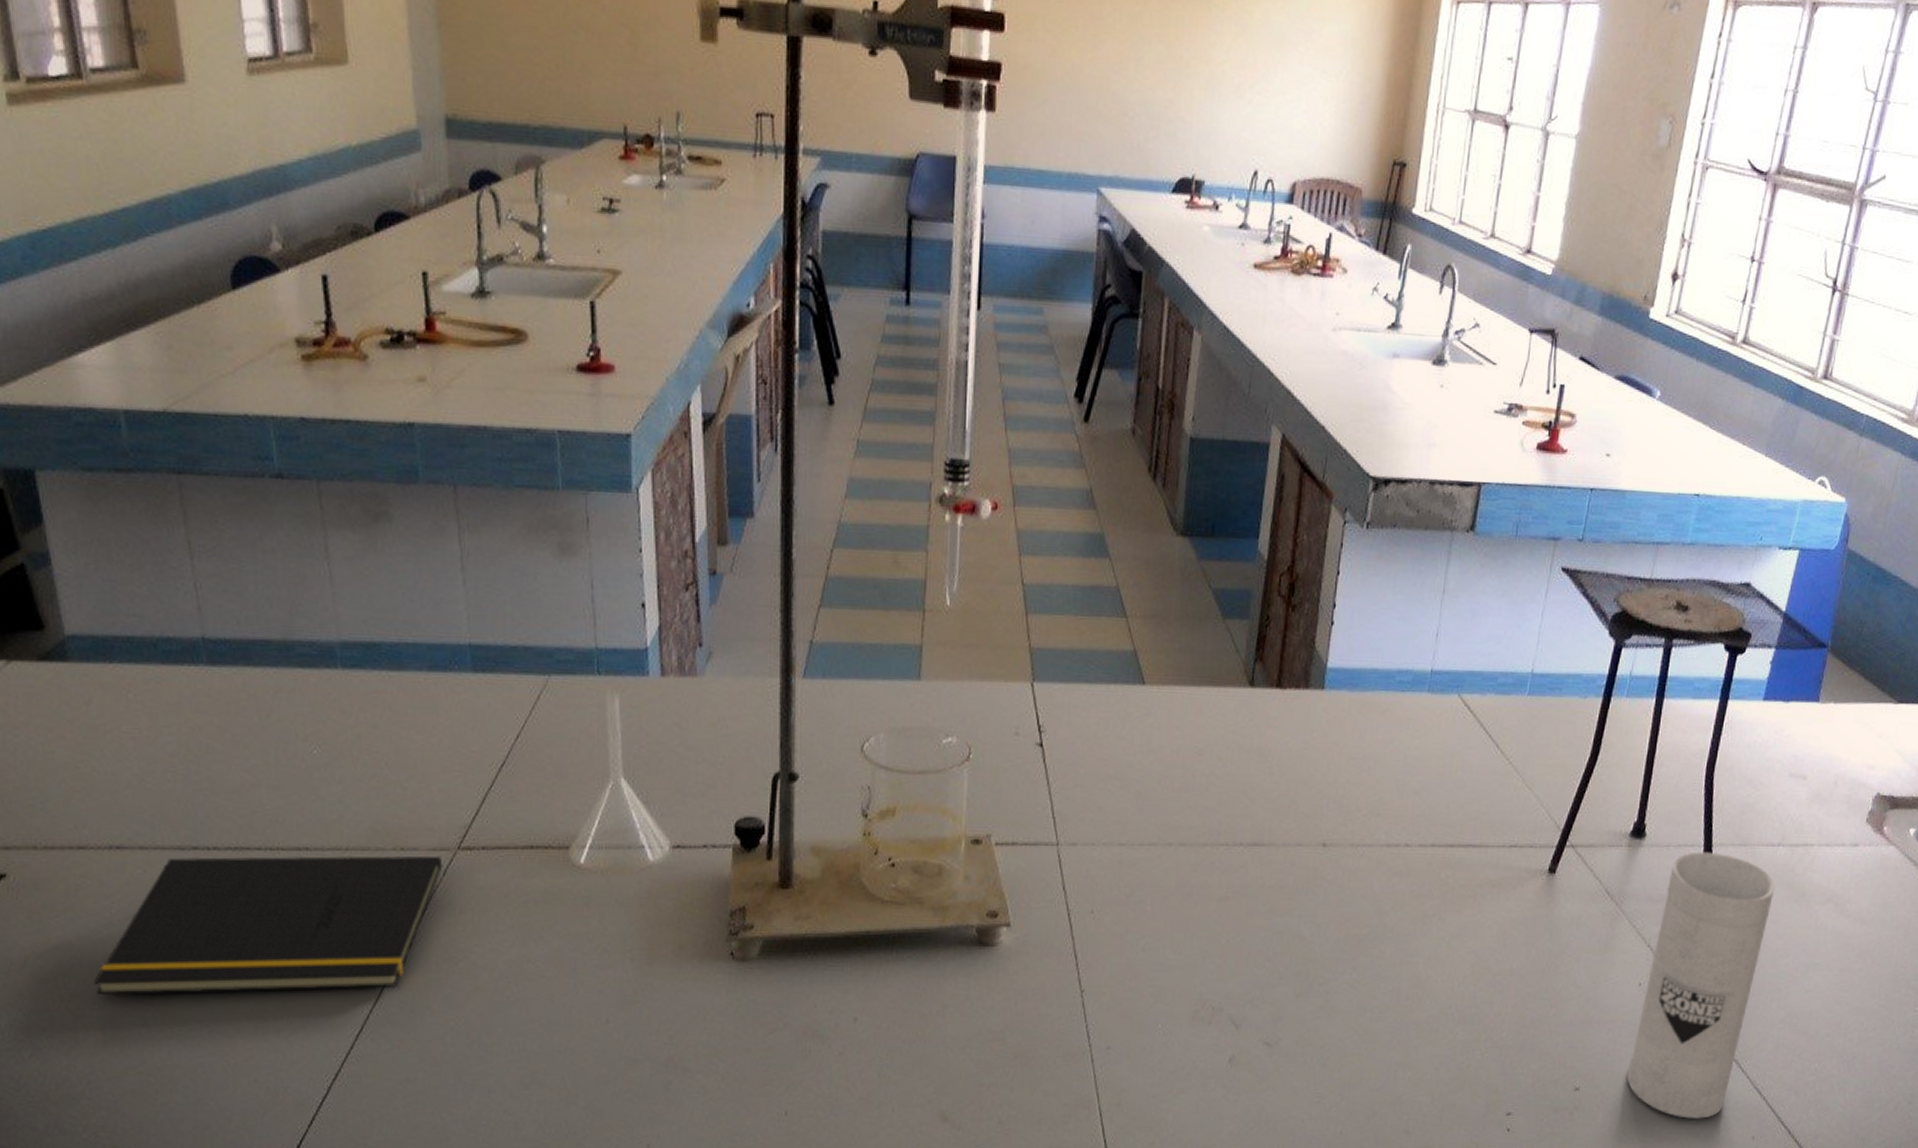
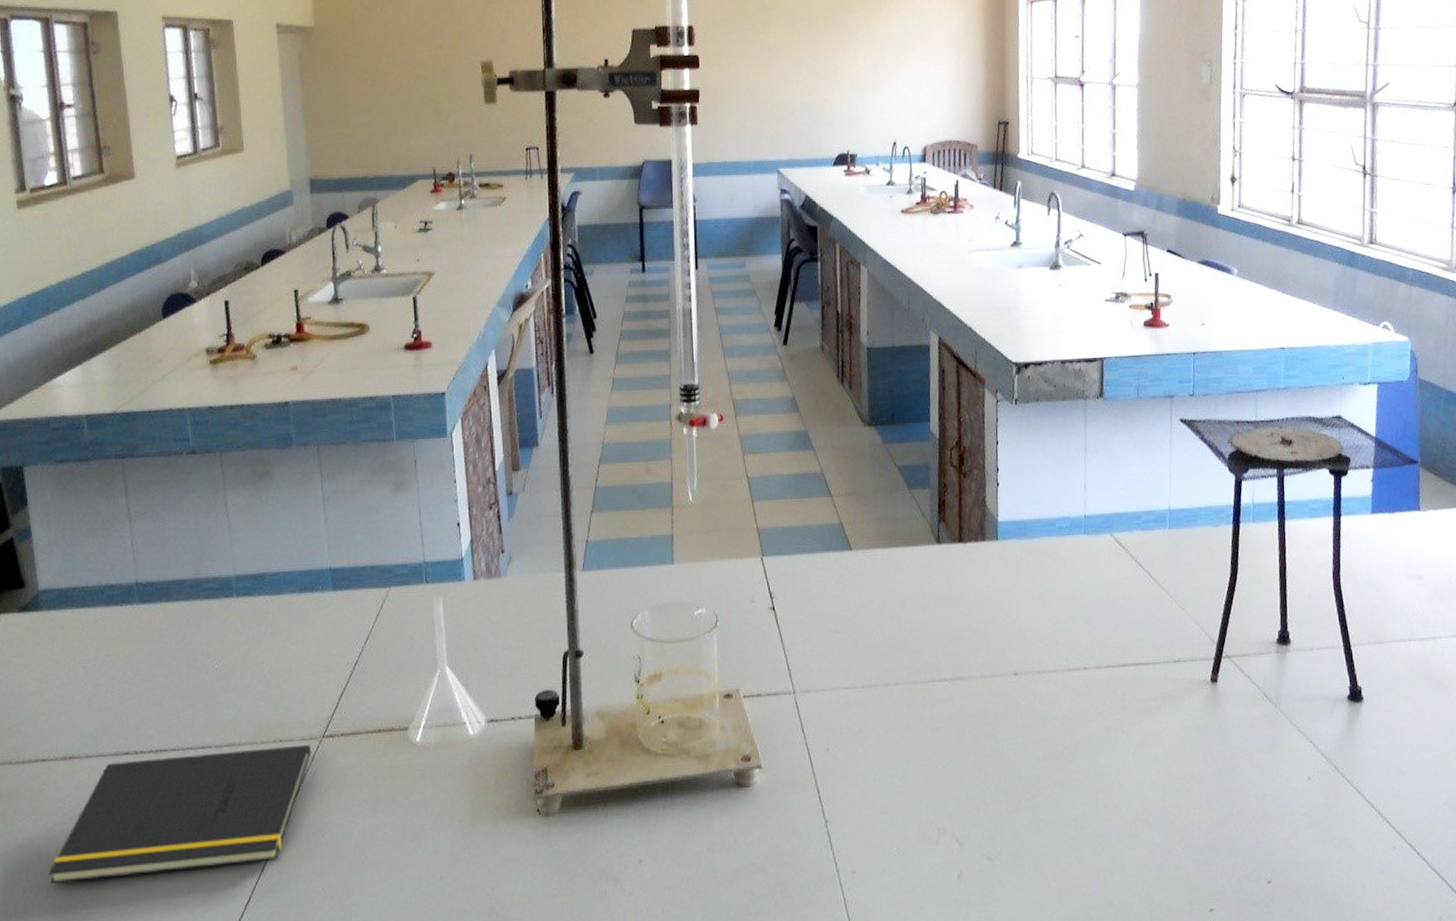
paper towel roll: present [1627,852,1776,1120] -> none [1312,652,1415,905]

